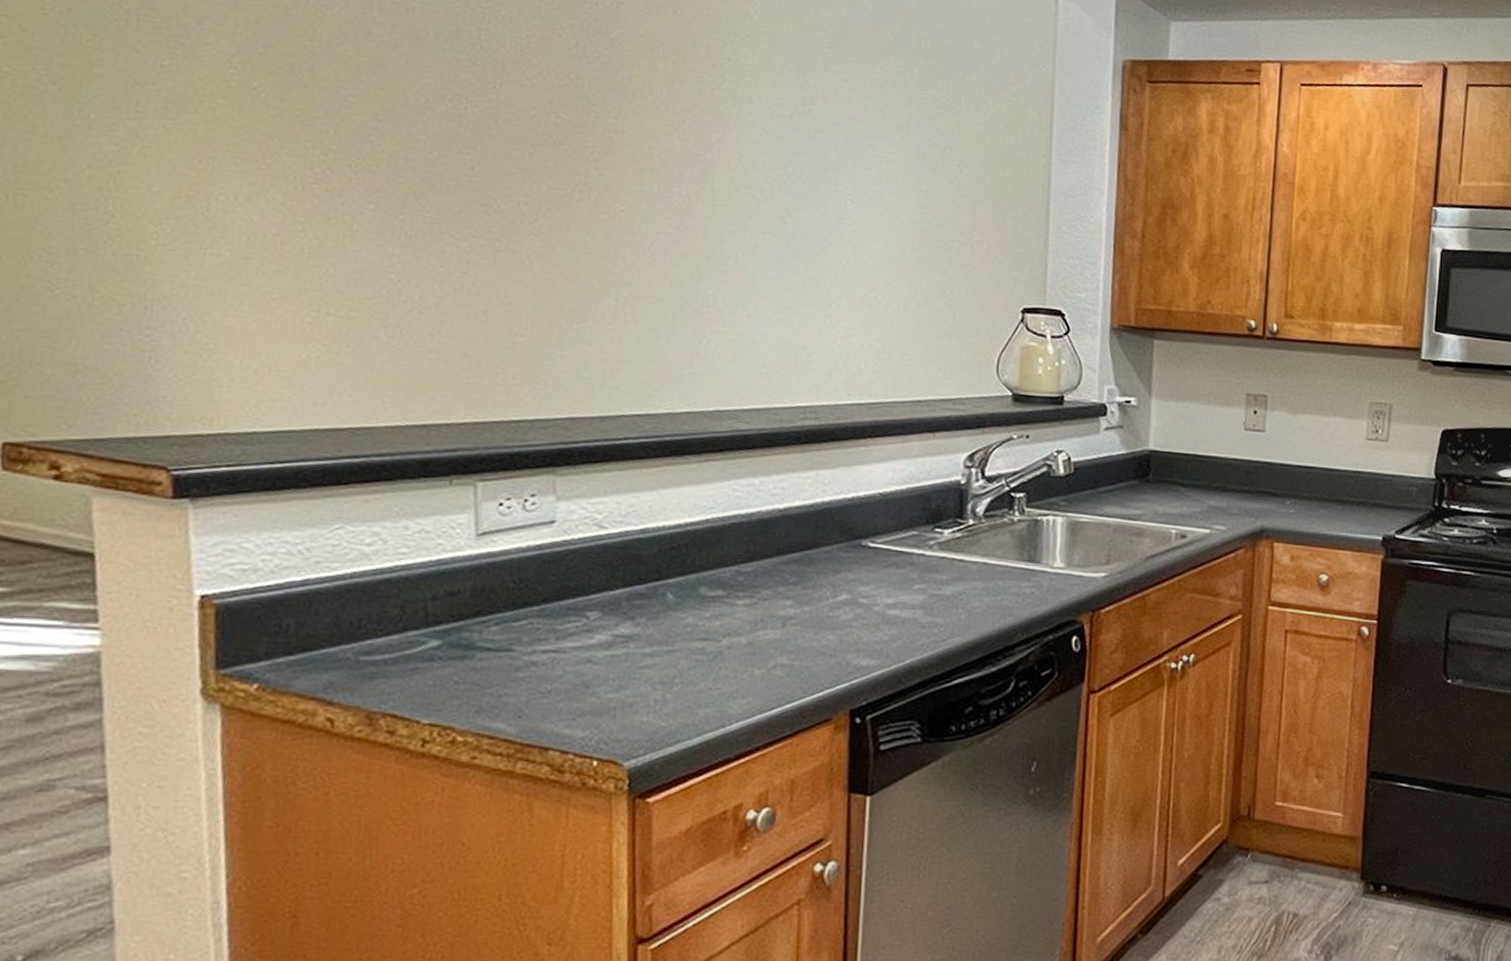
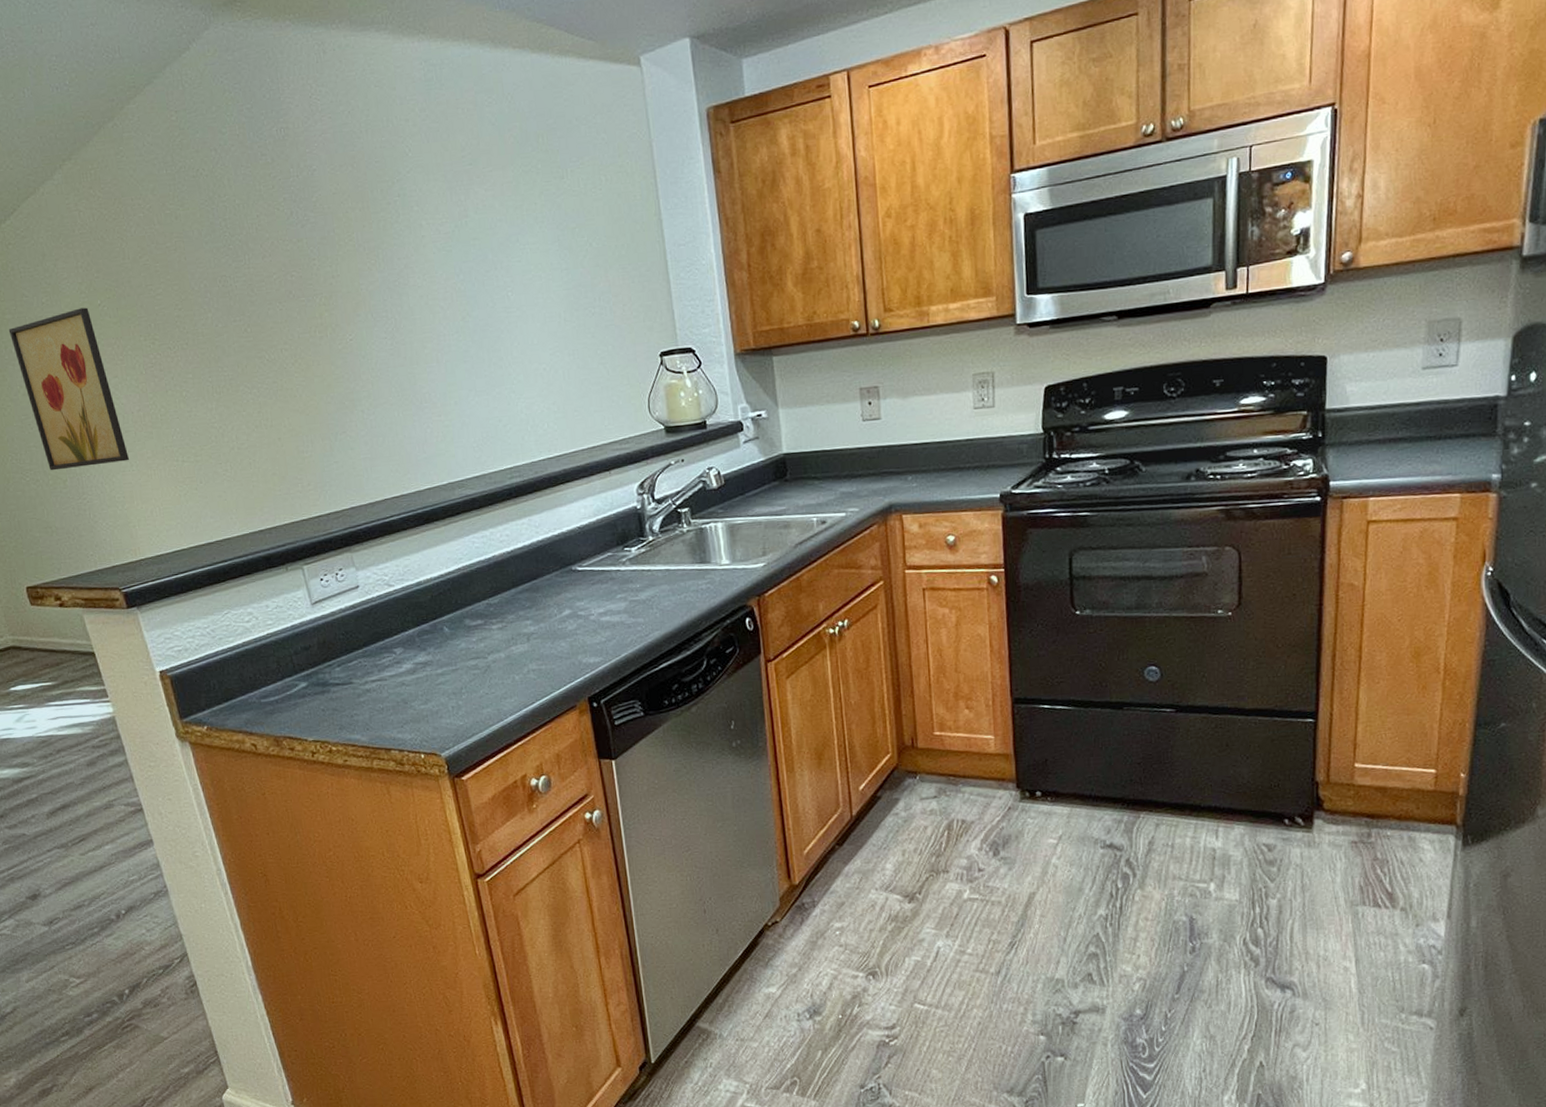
wall art: none [92,85,241,298] -> present [8,307,129,471]

